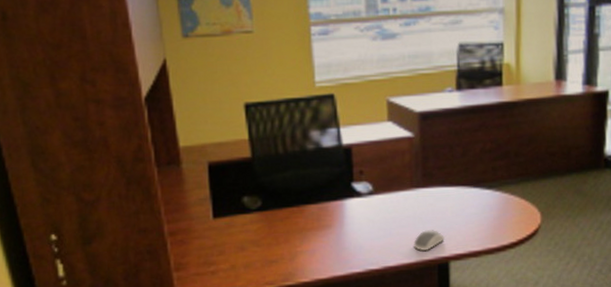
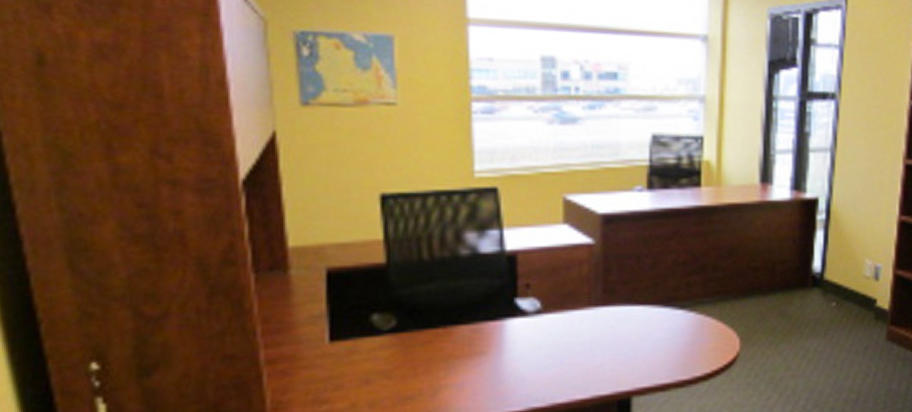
computer mouse: present [414,230,445,252] -> none [589,358,627,385]

